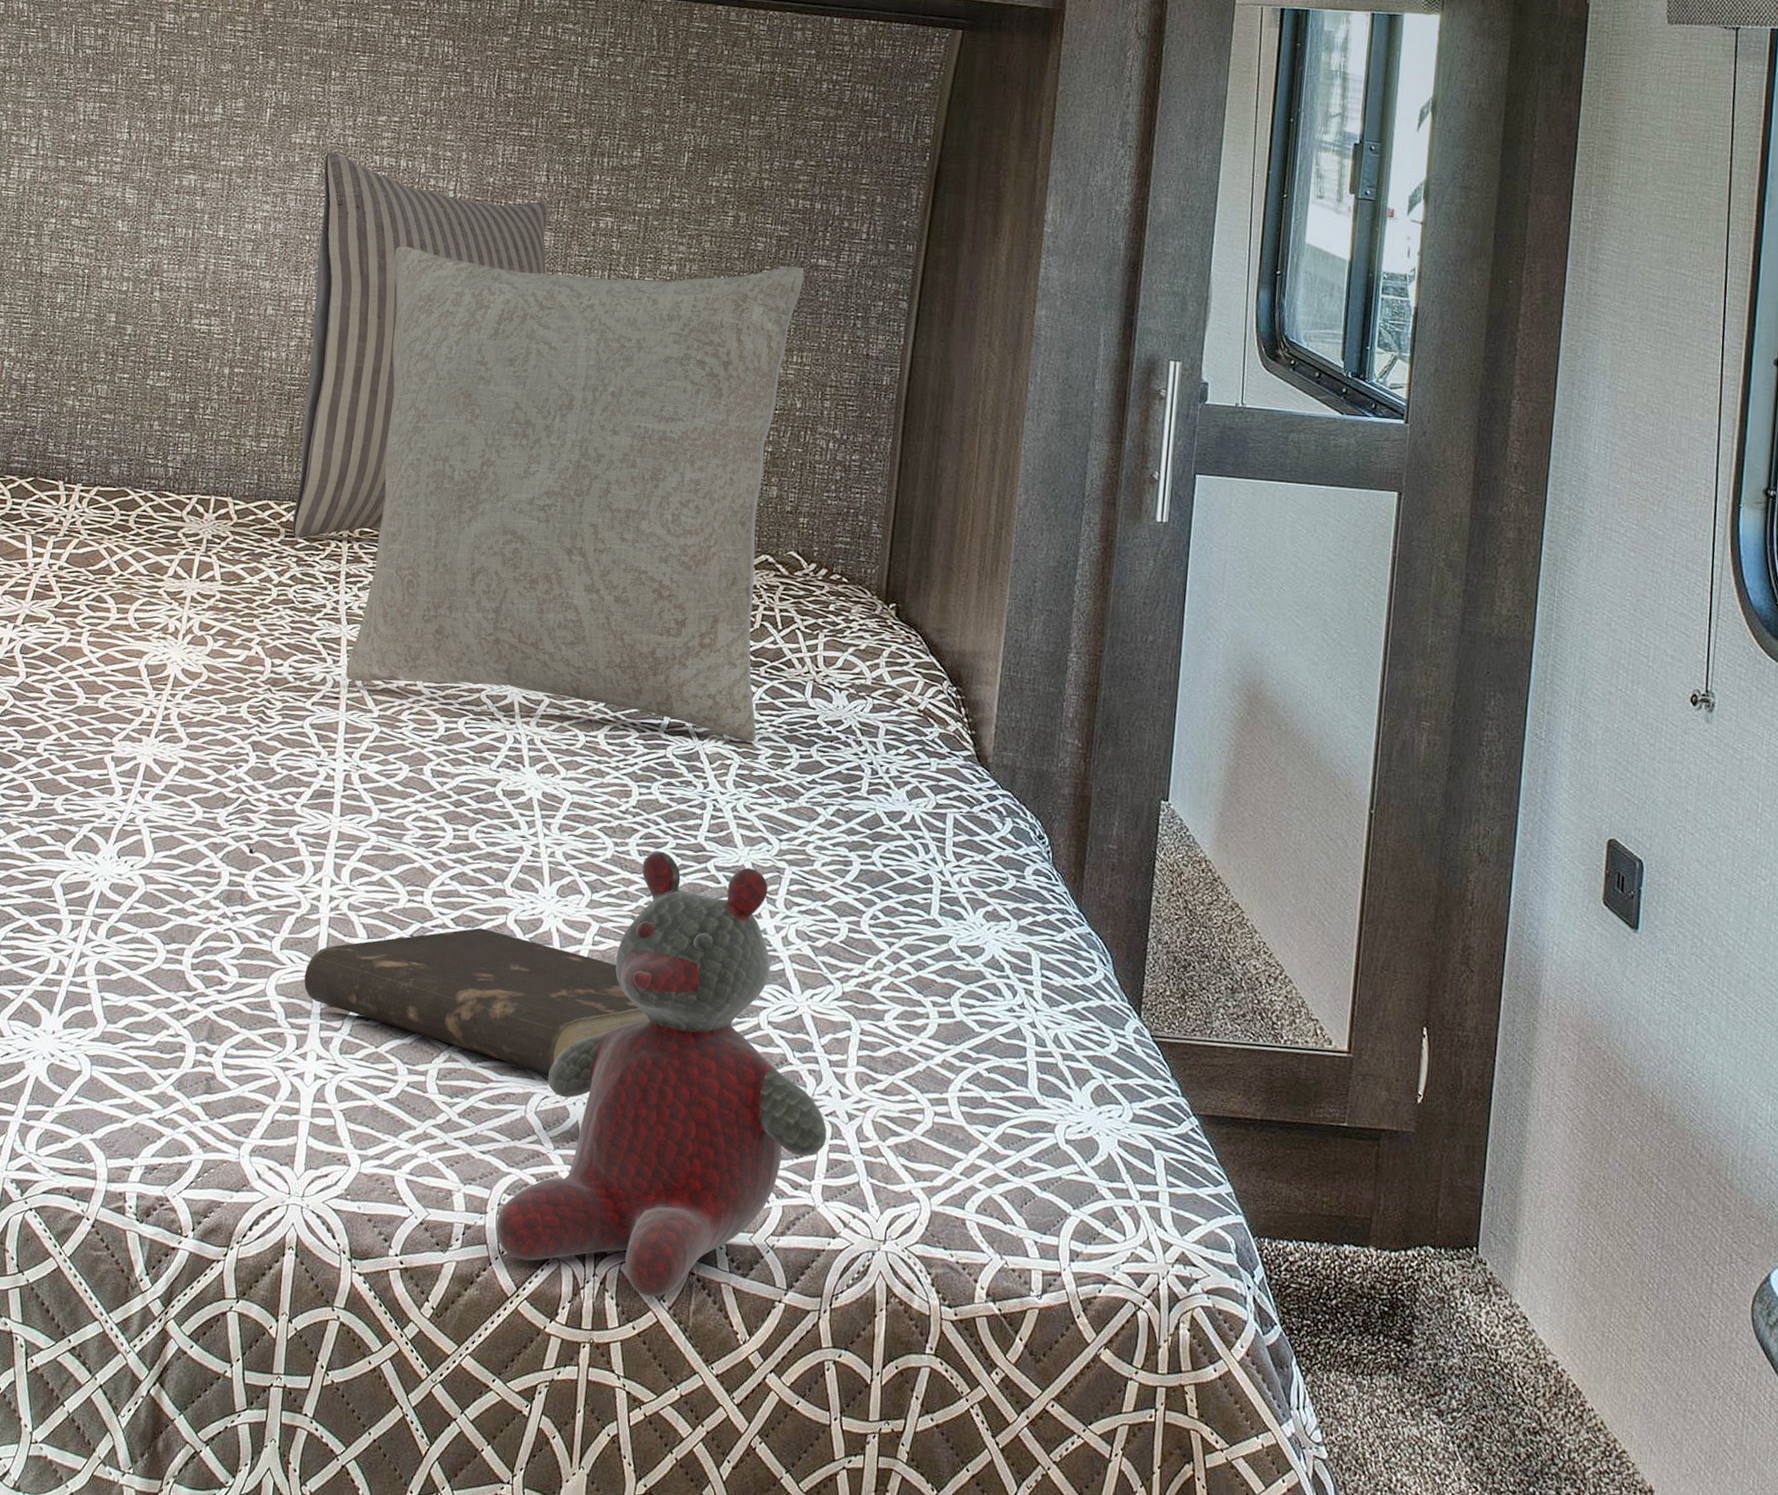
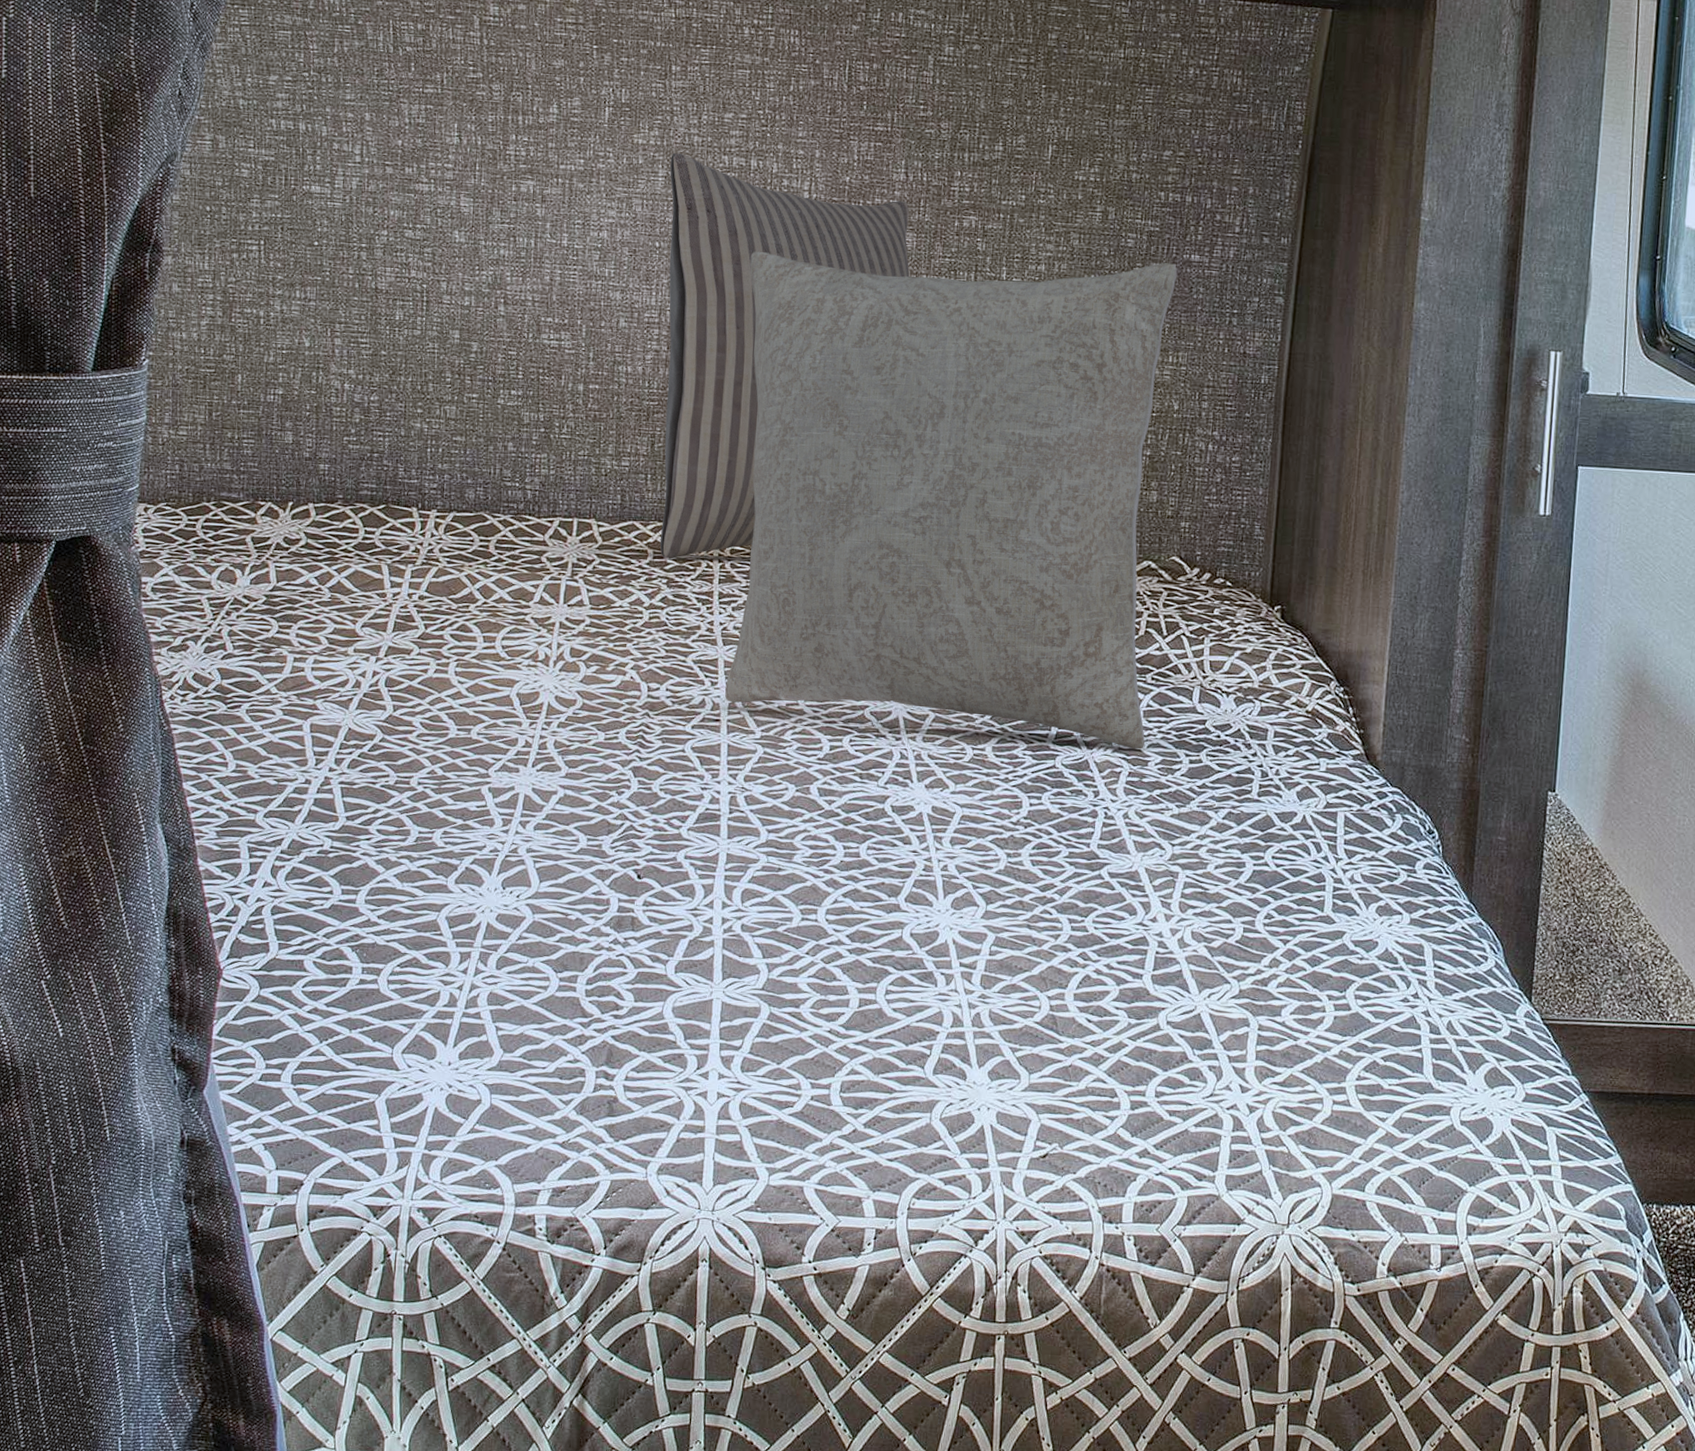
book: present [304,928,650,1075] -> none [701,943,1050,1082]
stuffed bear: present [495,851,827,1297] -> none [907,860,1229,1289]

